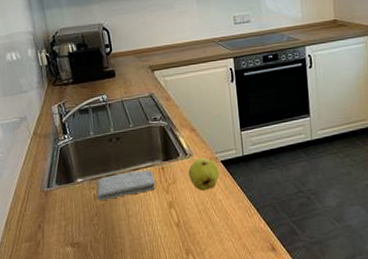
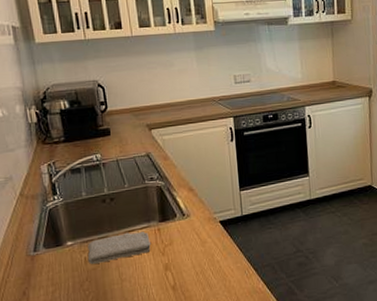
fruit: present [188,158,220,191] -> none [185,218,218,252]

